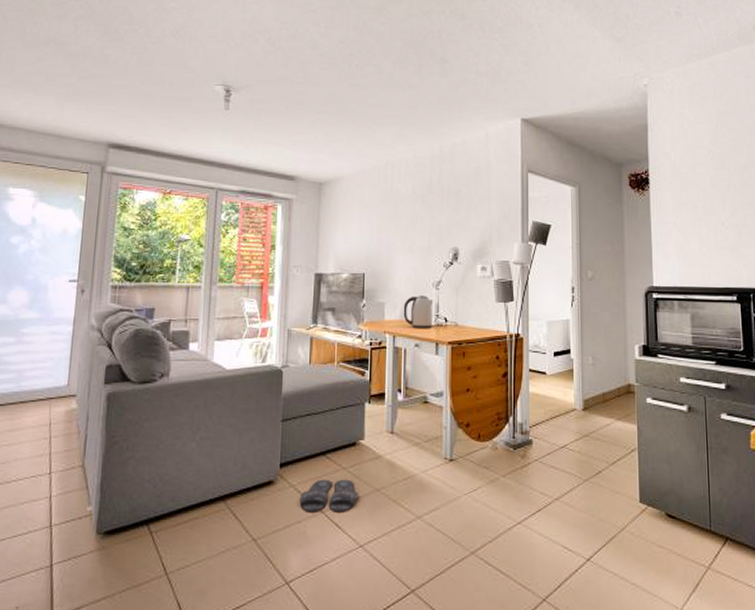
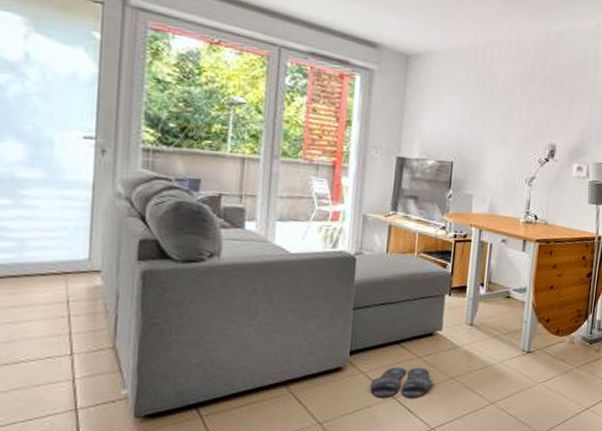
kettle: present [403,294,434,329] -> none [492,189,525,226]

